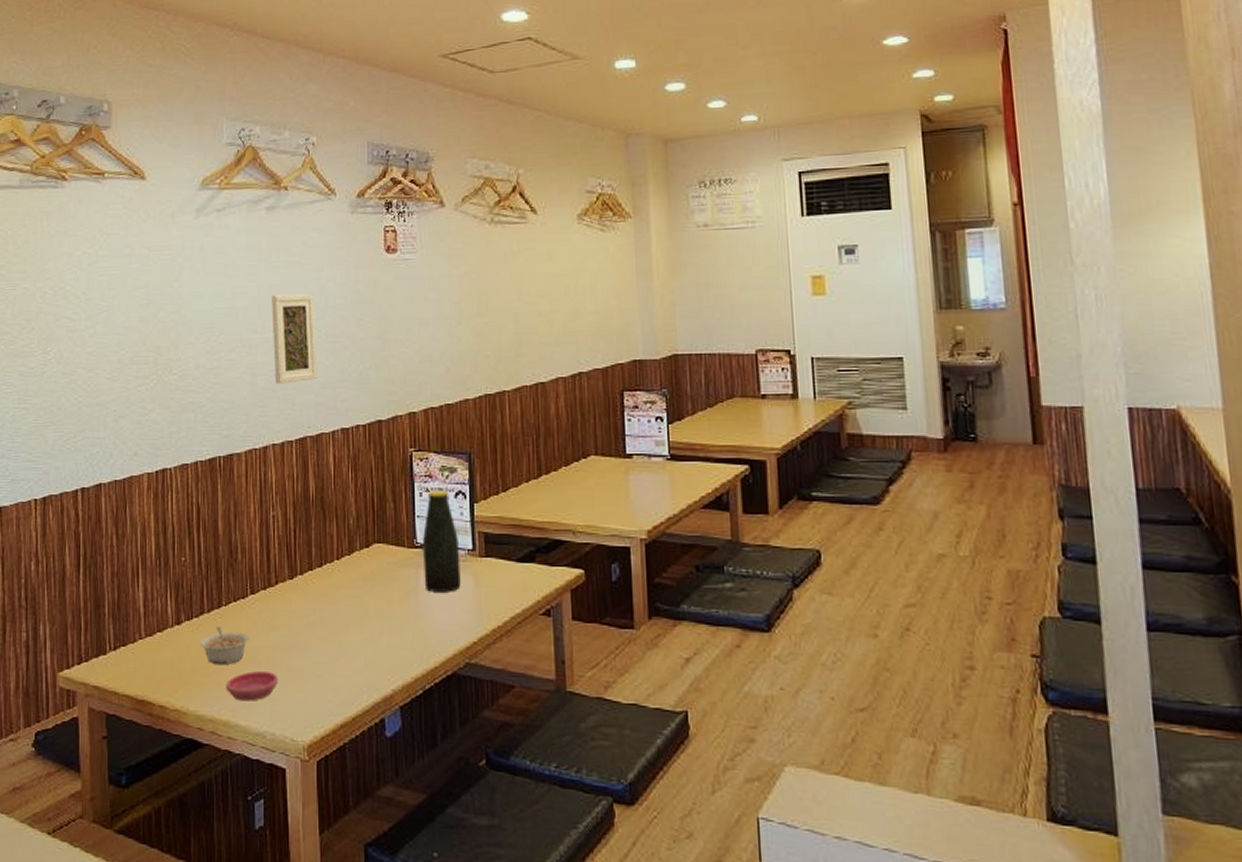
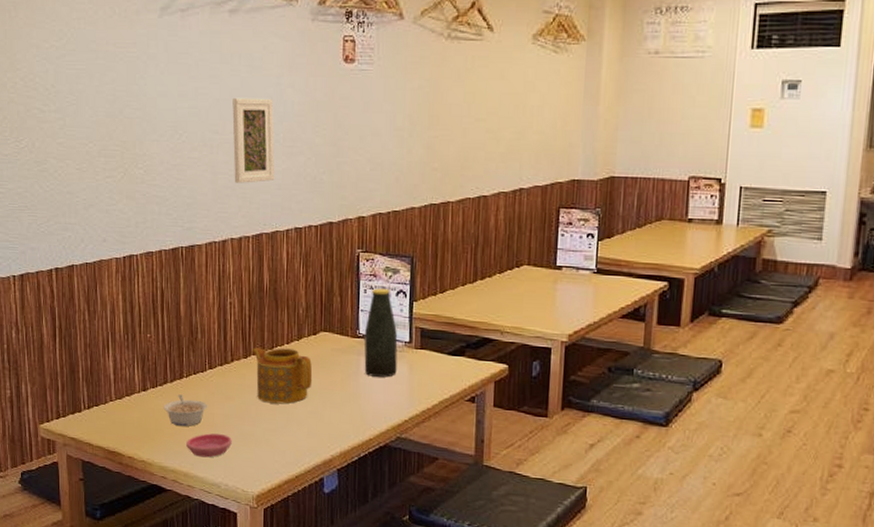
teapot: none [298,565,367,631] -> present [251,347,313,404]

